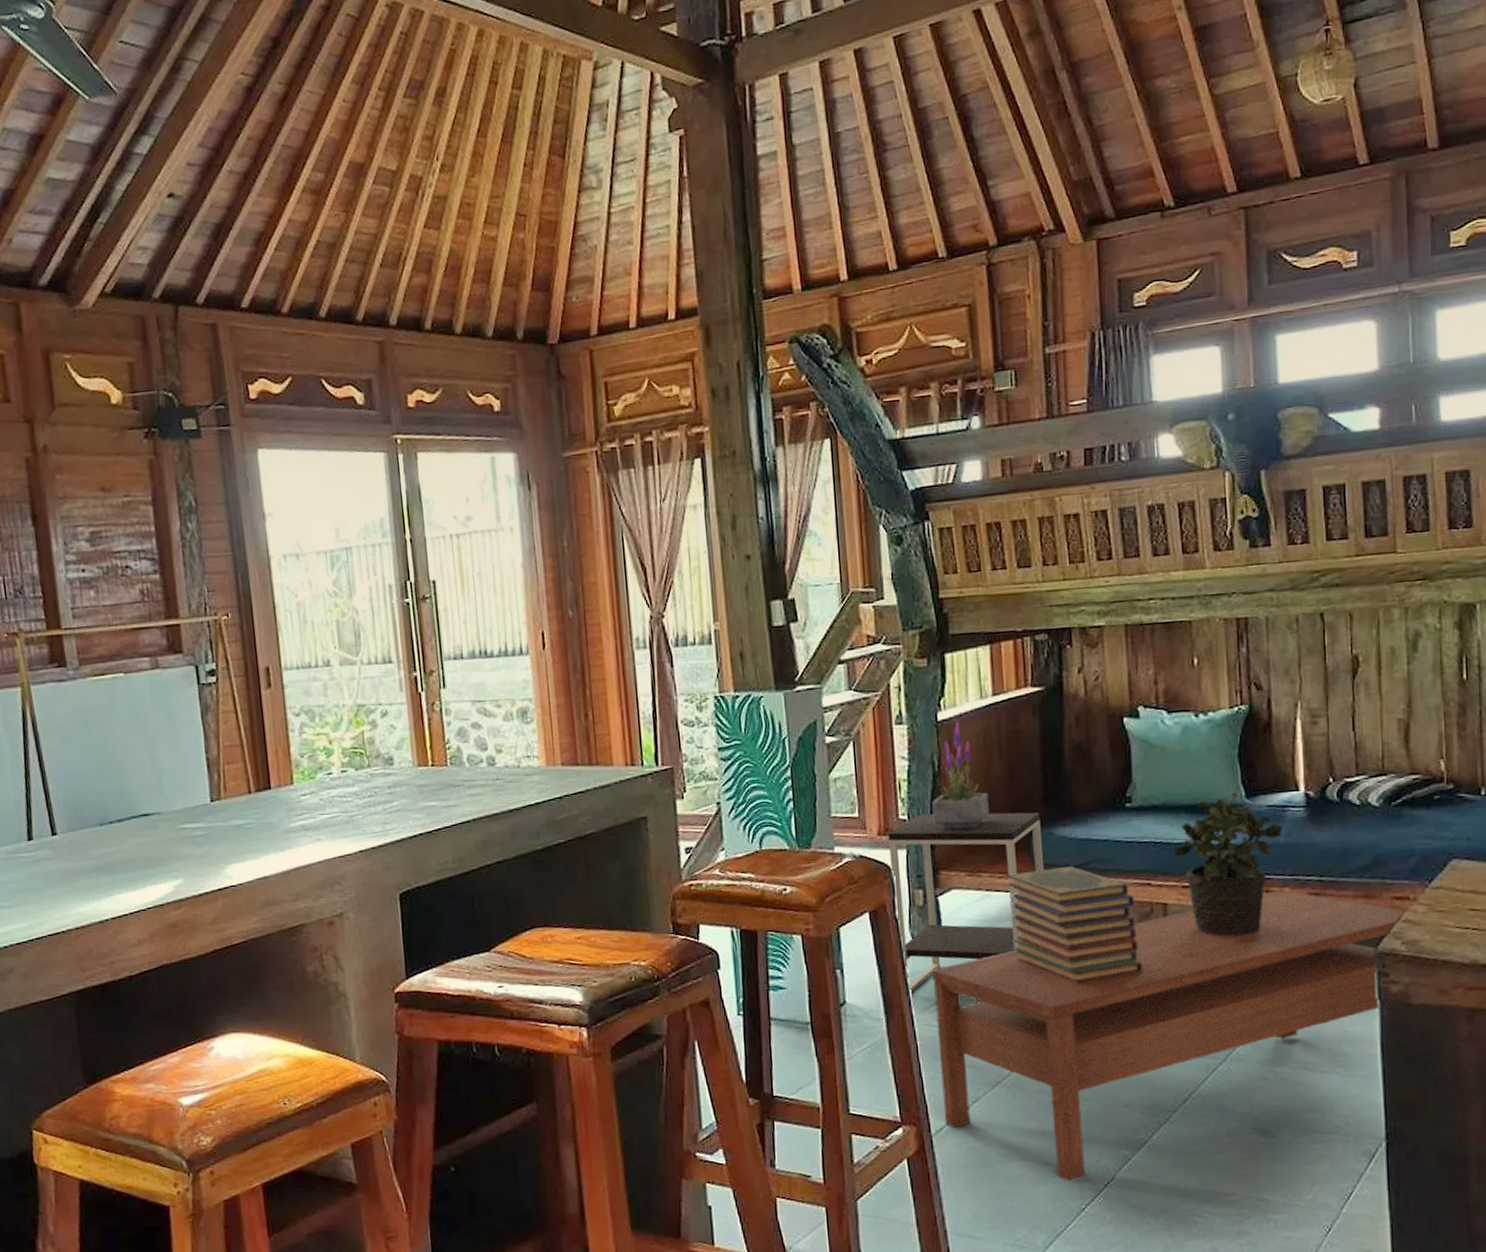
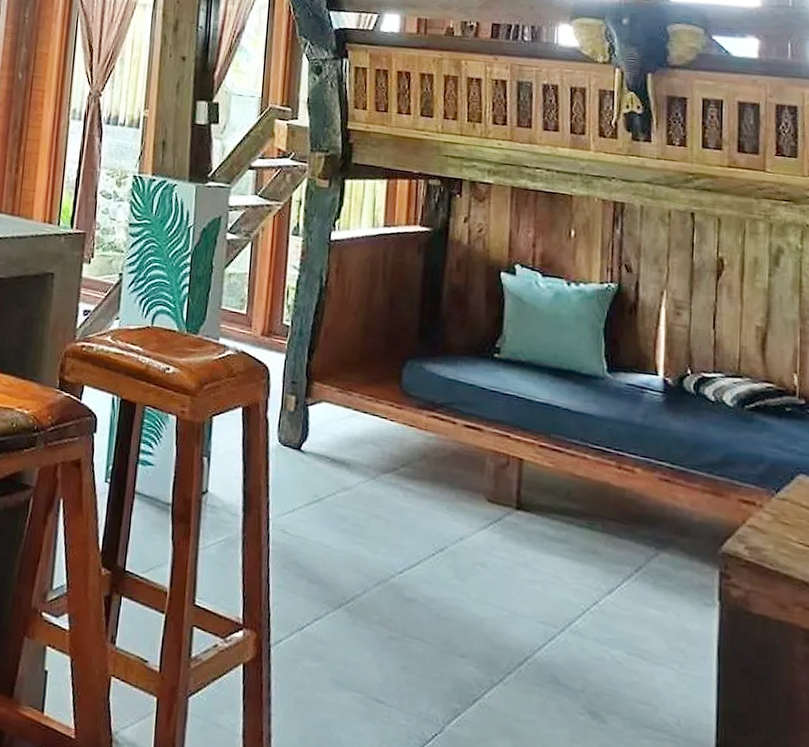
side table: present [888,812,1045,994] -> none [268,323,413,496]
potted plant: present [932,720,989,829] -> none [314,242,368,347]
coffee table: present [932,889,1404,1181] -> none [285,468,750,723]
book stack: present [1007,865,1143,984] -> none [372,398,494,524]
potted plant: present [1173,791,1283,936] -> none [534,363,640,508]

